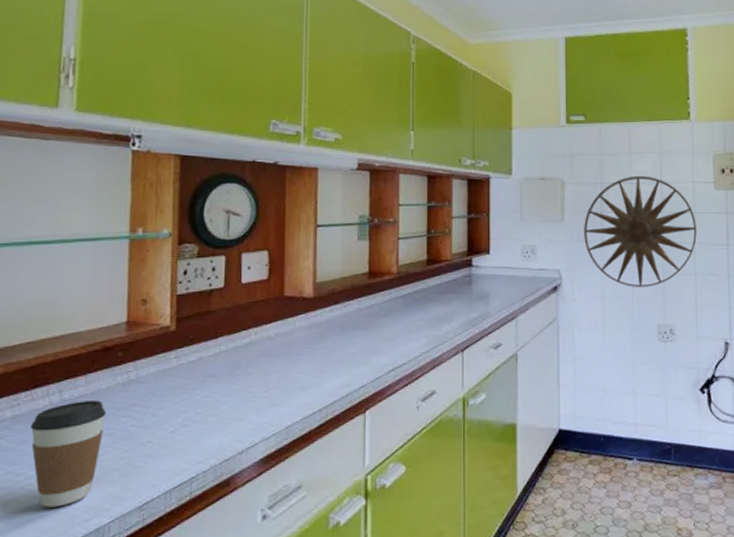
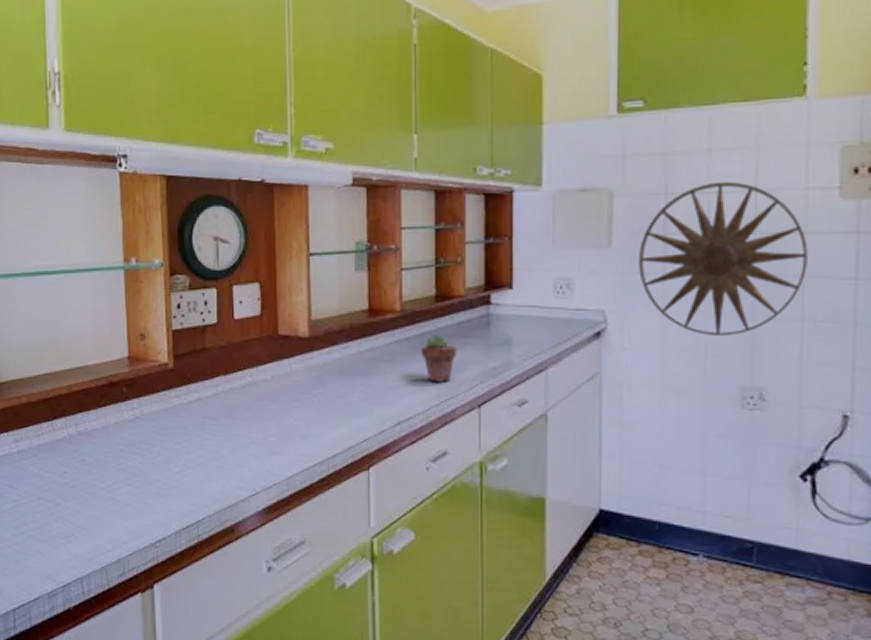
coffee cup: present [29,400,106,508] -> none [53,435,117,535]
potted succulent: none [414,291,445,332] -> present [421,333,457,382]

